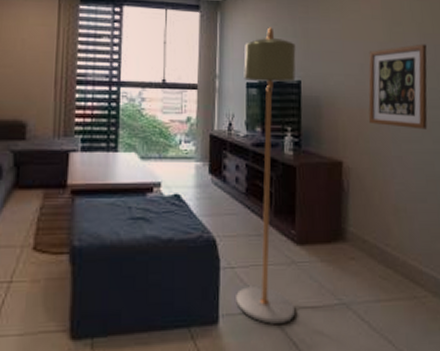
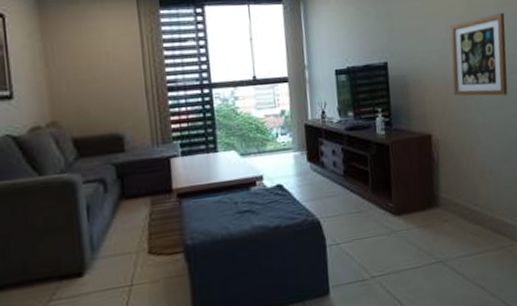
floor lamp: present [236,27,296,324] -> none [330,12,398,288]

